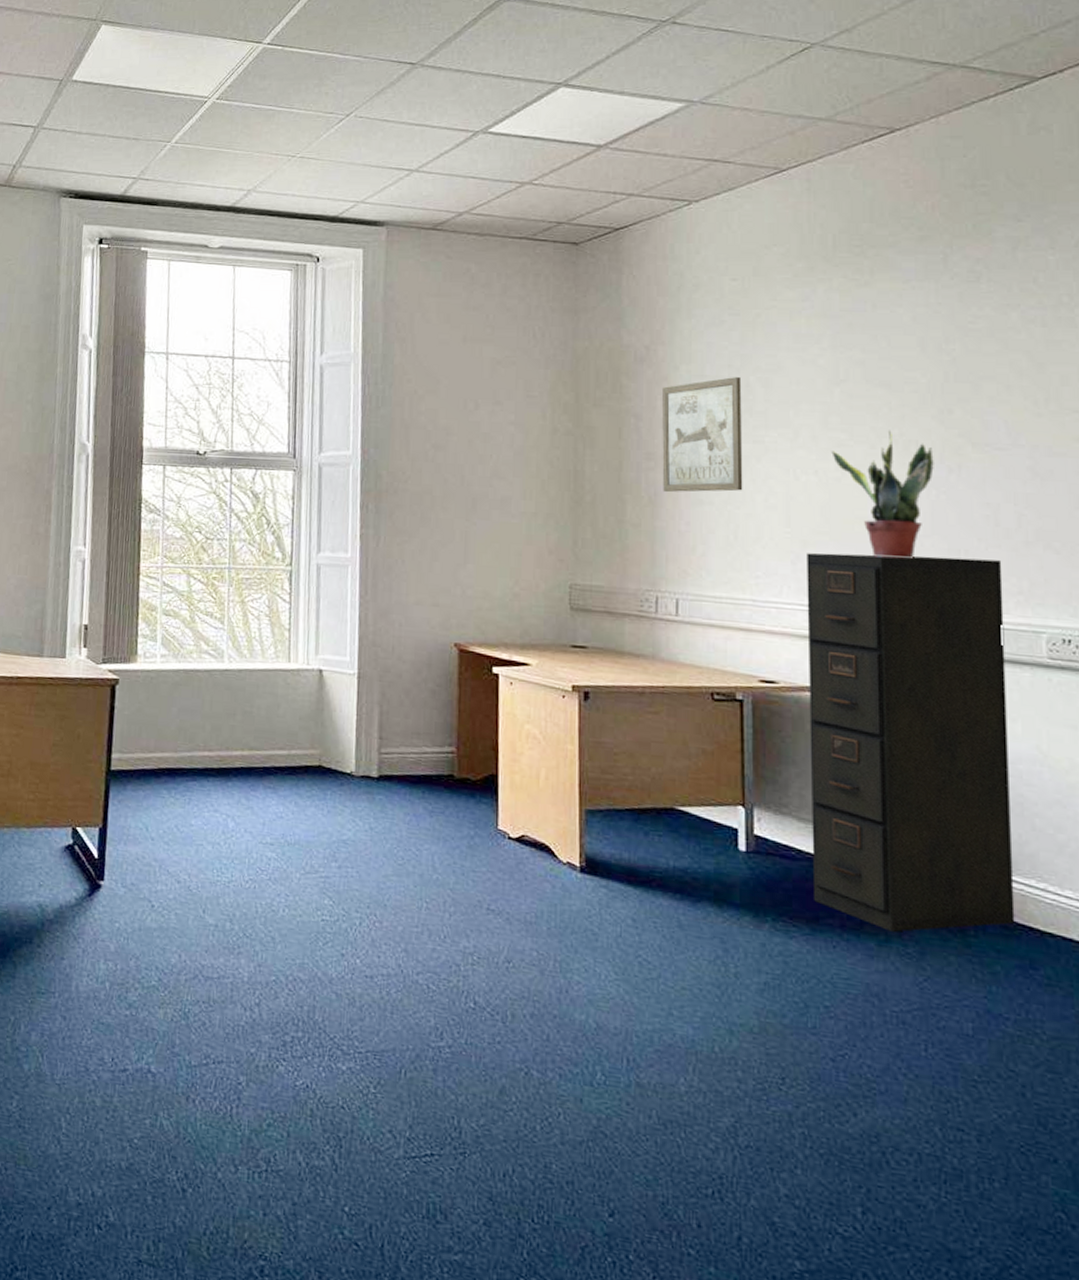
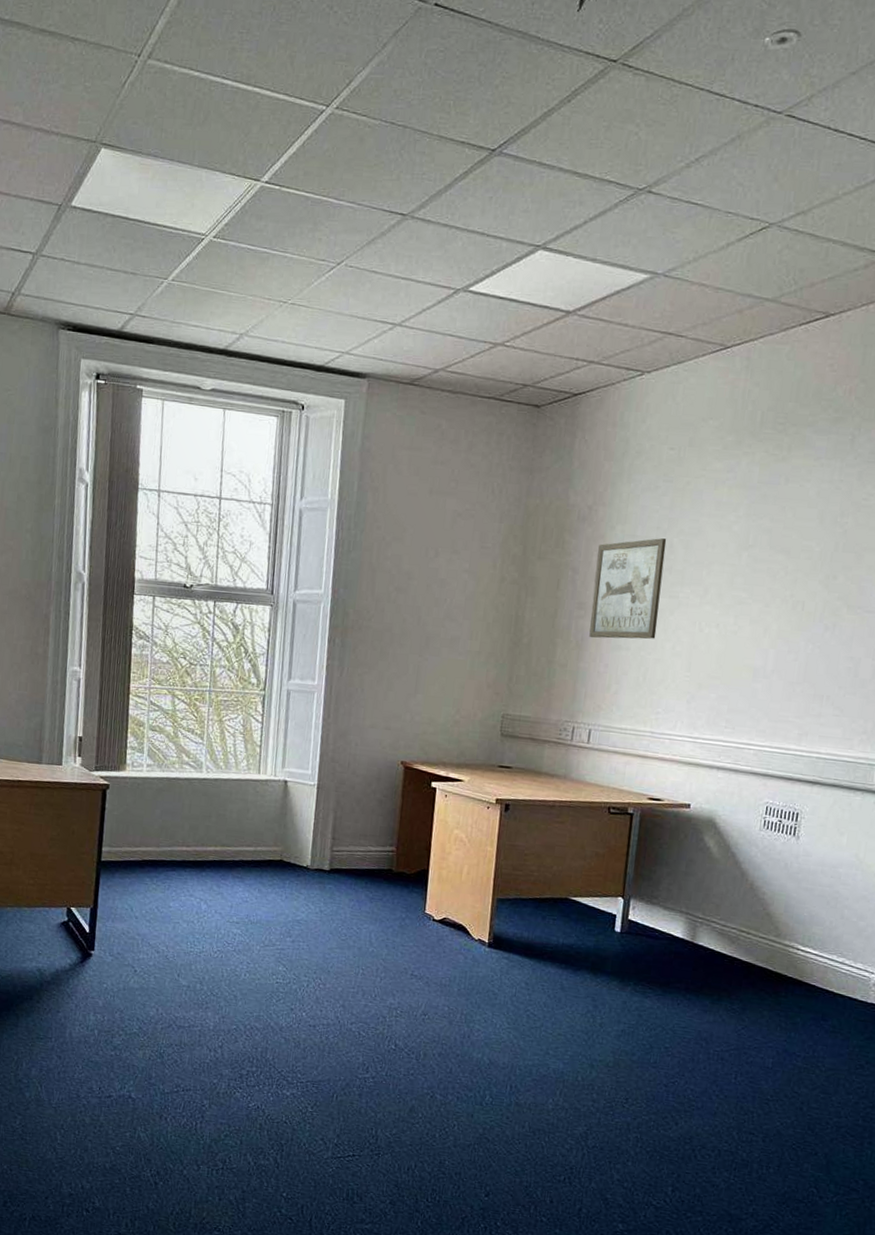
filing cabinet: present [807,553,1015,932] -> none [668,694,855,994]
potted plant: present [831,430,934,559] -> none [732,591,815,702]

